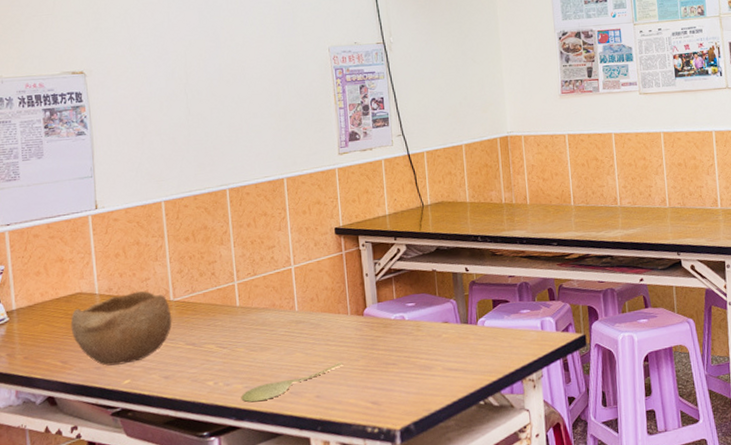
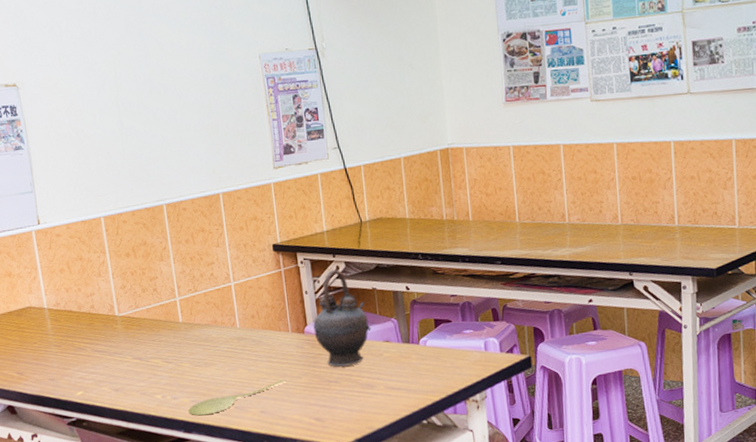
bowl: present [70,290,172,366] -> none [23,305,119,378]
teapot: none [372,252,431,349] -> present [313,270,371,367]

